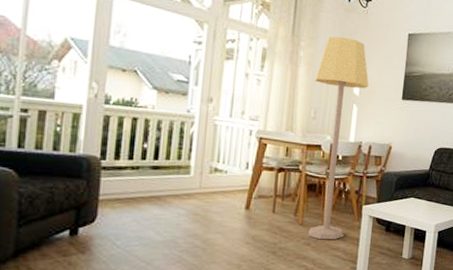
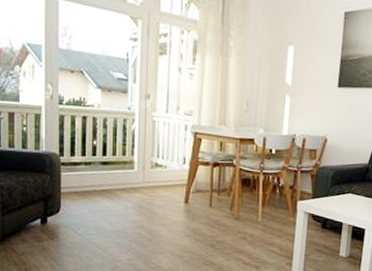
lamp: present [308,36,369,240] -> none [244,21,302,235]

